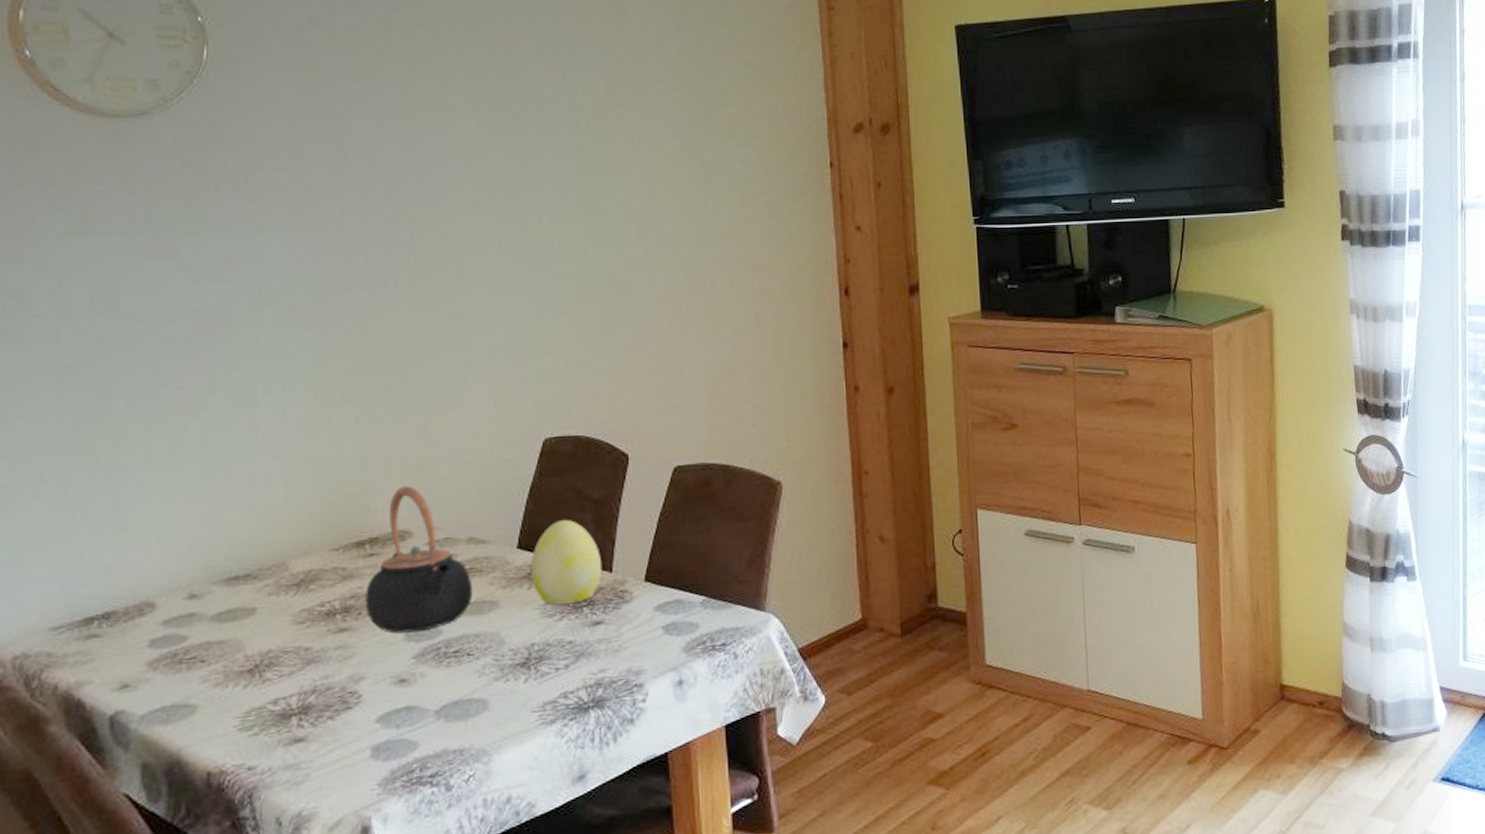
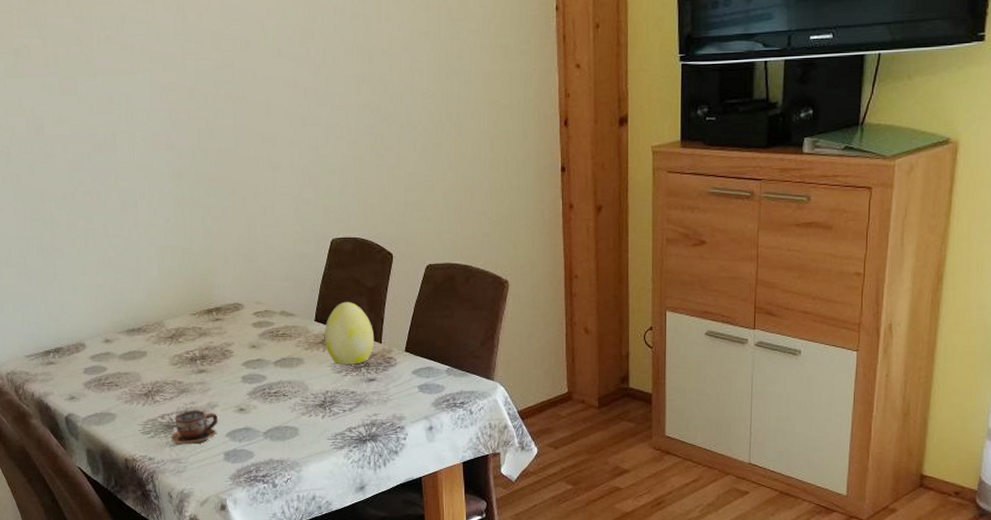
cup: none [285,687,364,741] -> present [170,410,218,445]
teapot: present [365,486,473,634] -> none [214,271,286,377]

